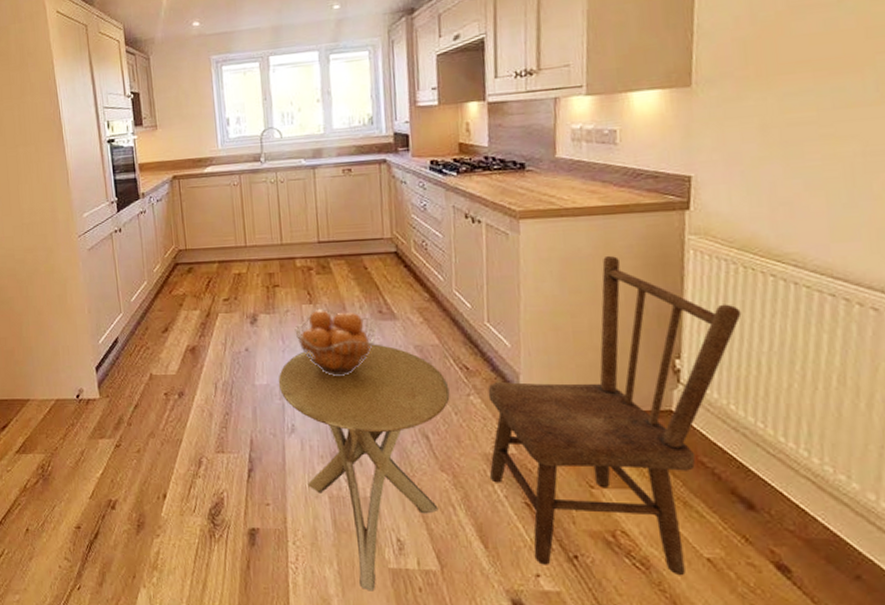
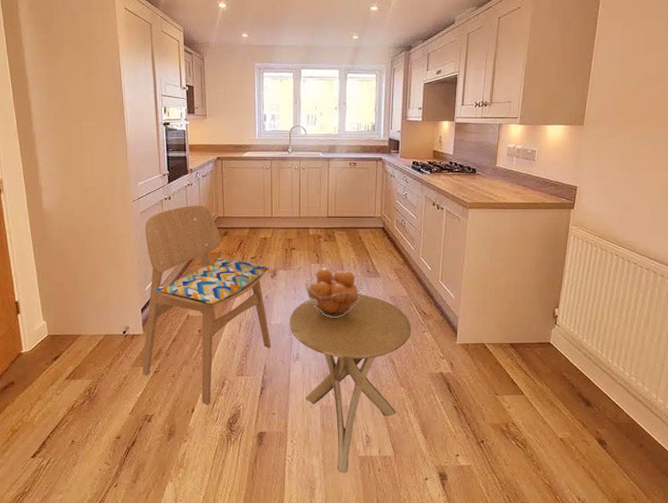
dining chair: none [94,236,257,491] -> present [142,205,271,406]
dining chair: present [487,255,742,575] -> none [432,237,596,450]

